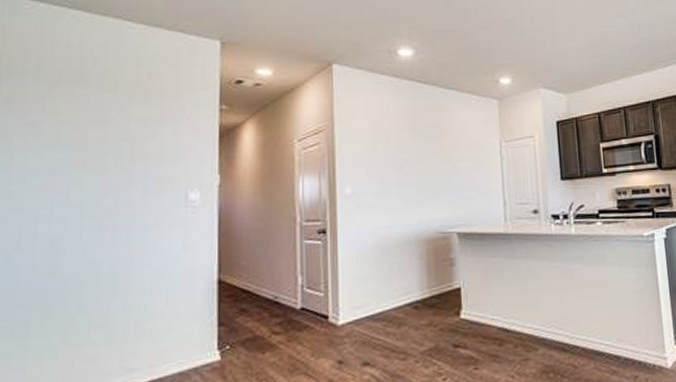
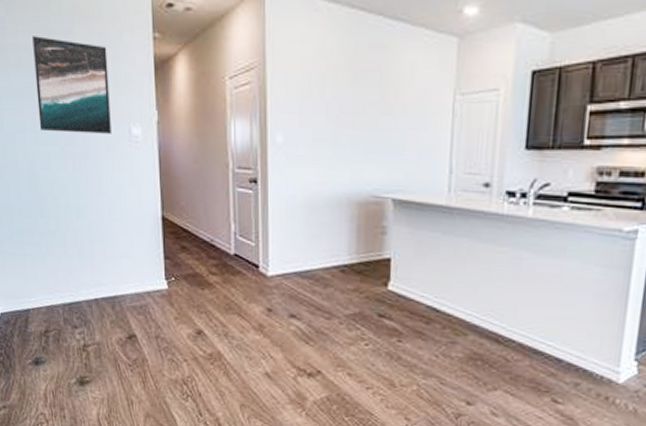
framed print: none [72,112,167,205] -> present [32,36,111,134]

